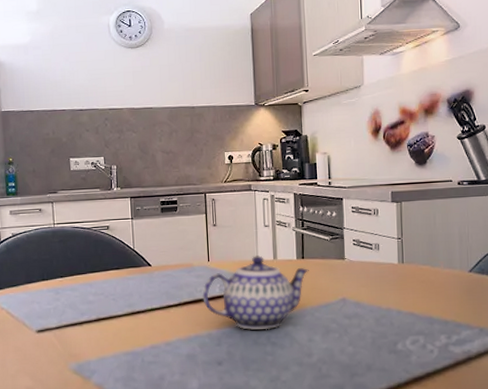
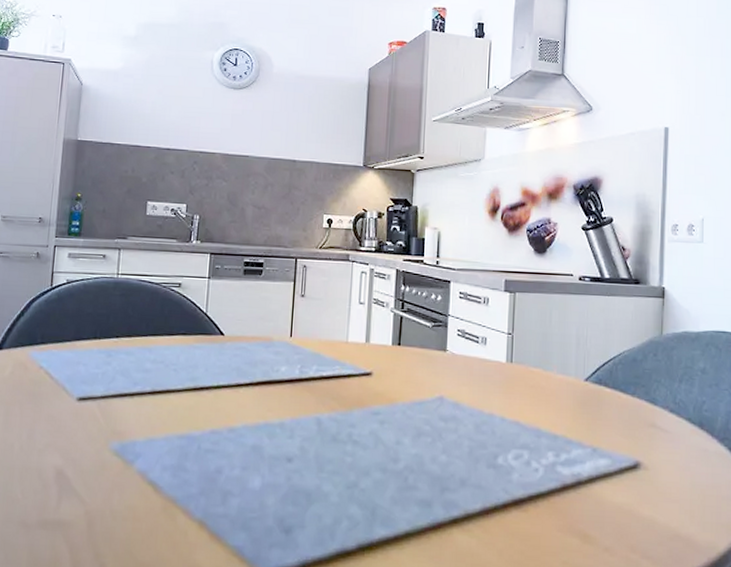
teapot: present [202,255,309,330] -> none [279,336,405,425]

